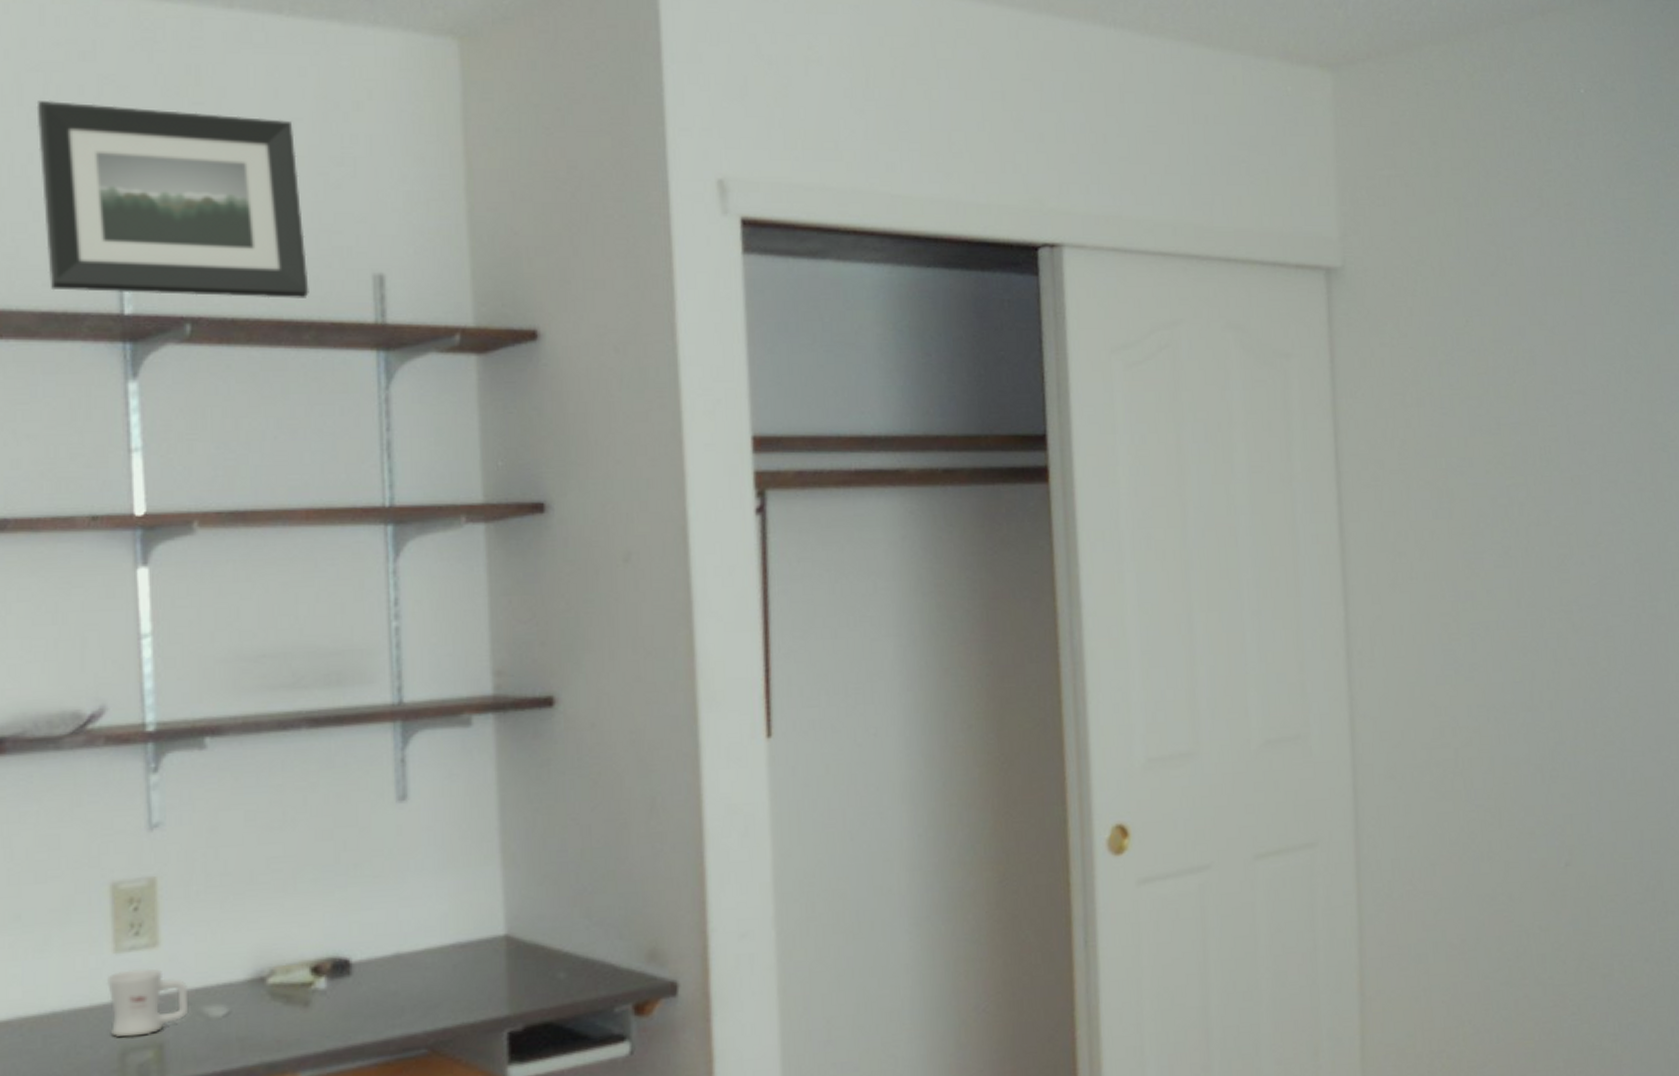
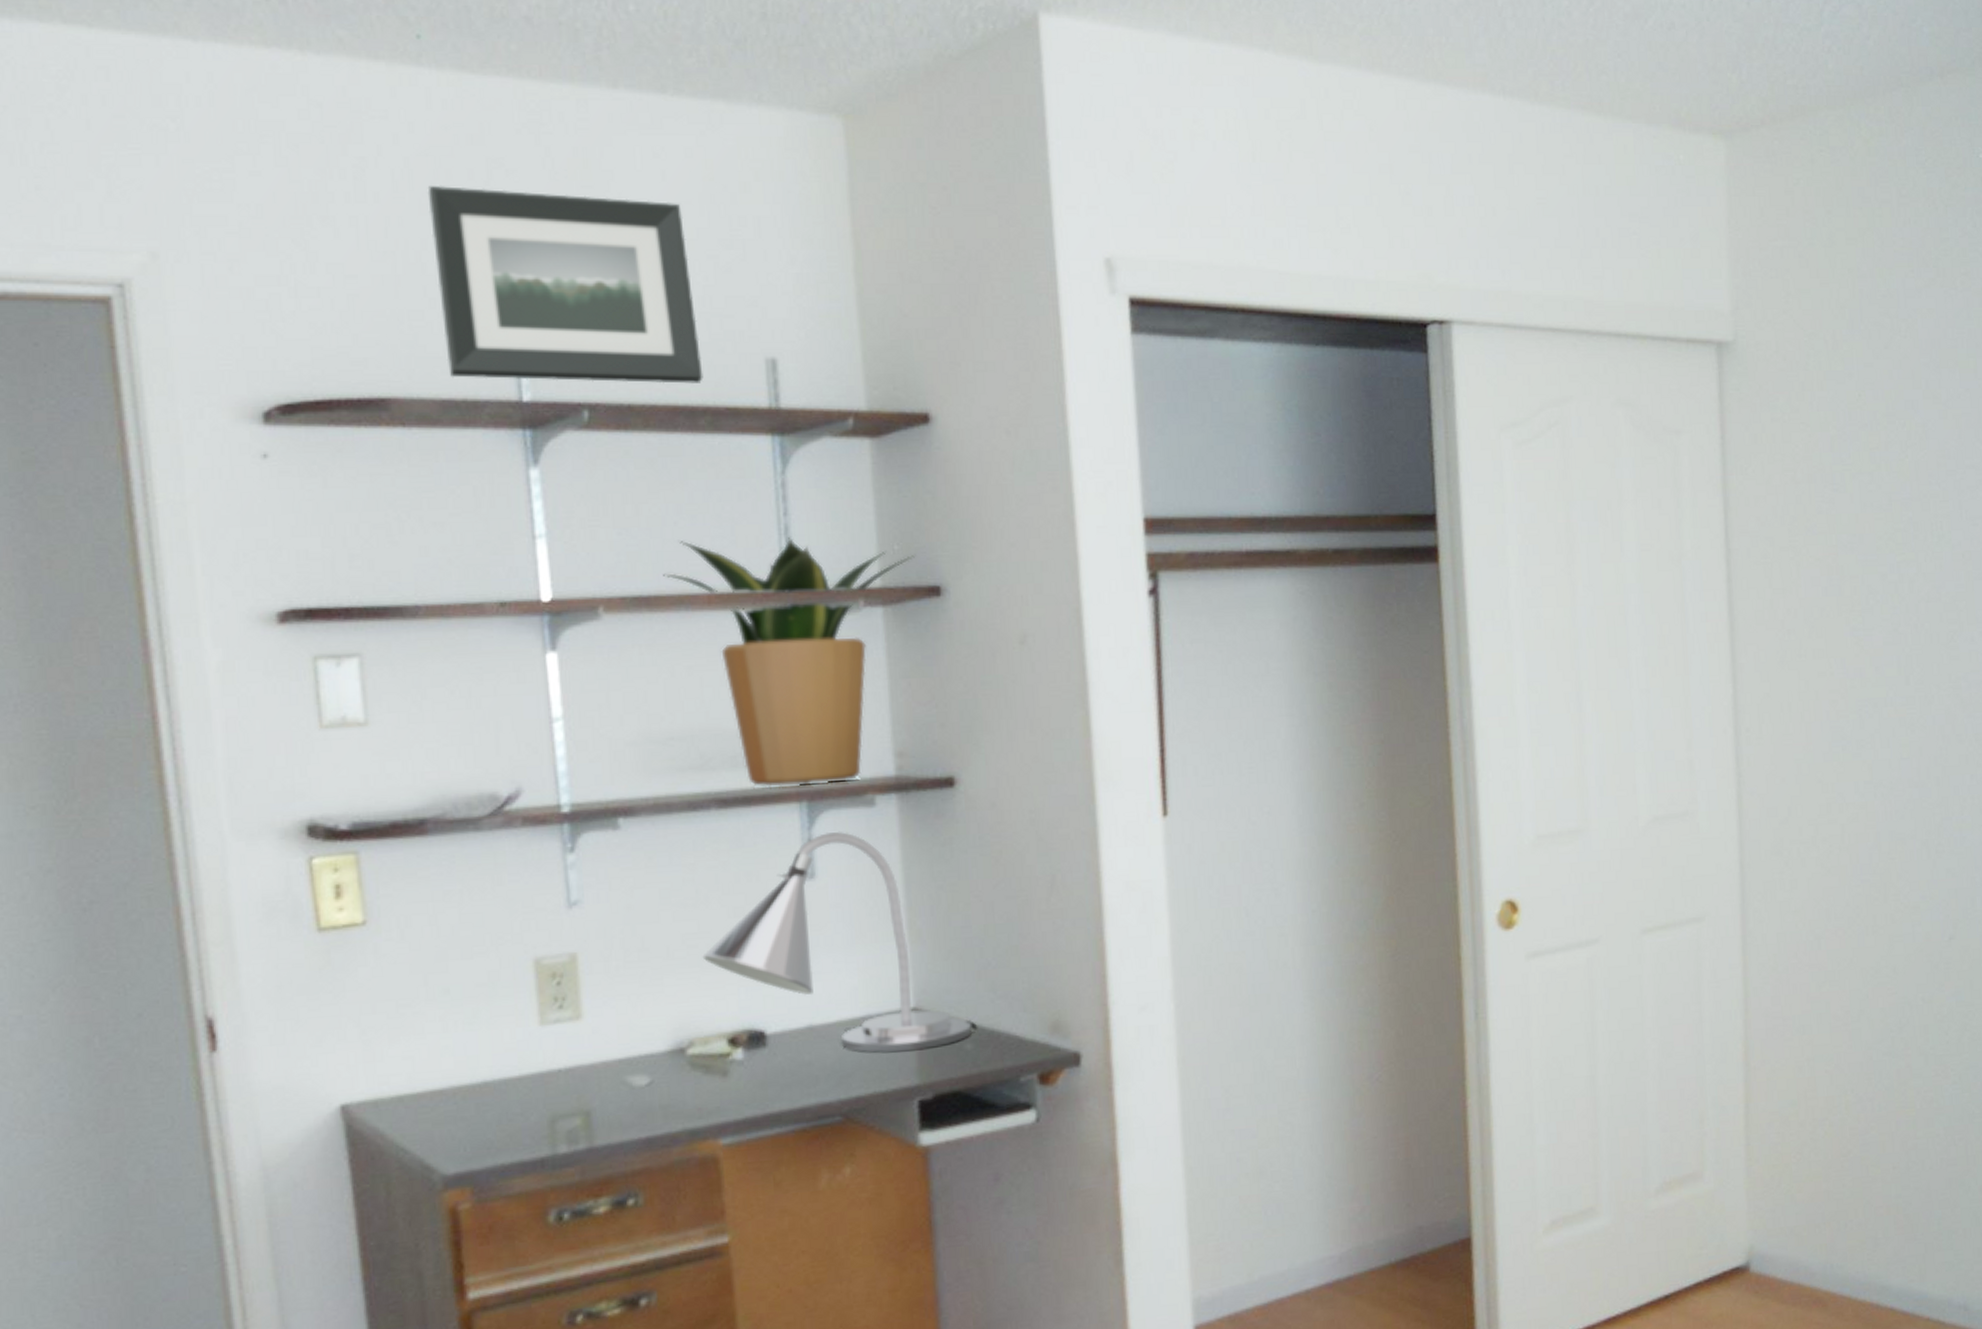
mug: present [106,968,189,1038] -> none [533,1040,613,1106]
potted plant: none [261,452,519,706] -> present [663,536,915,787]
table lamp: none [287,751,572,982] -> present [702,831,978,1053]

